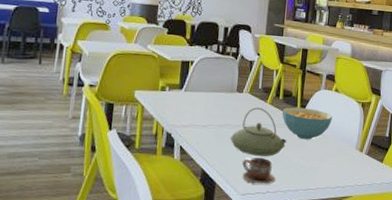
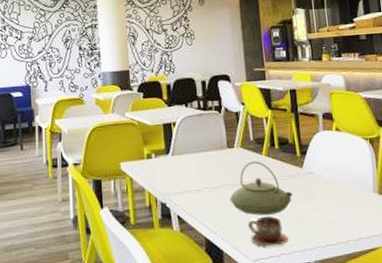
cereal bowl: present [281,107,333,140] -> none [280,154,339,190]

